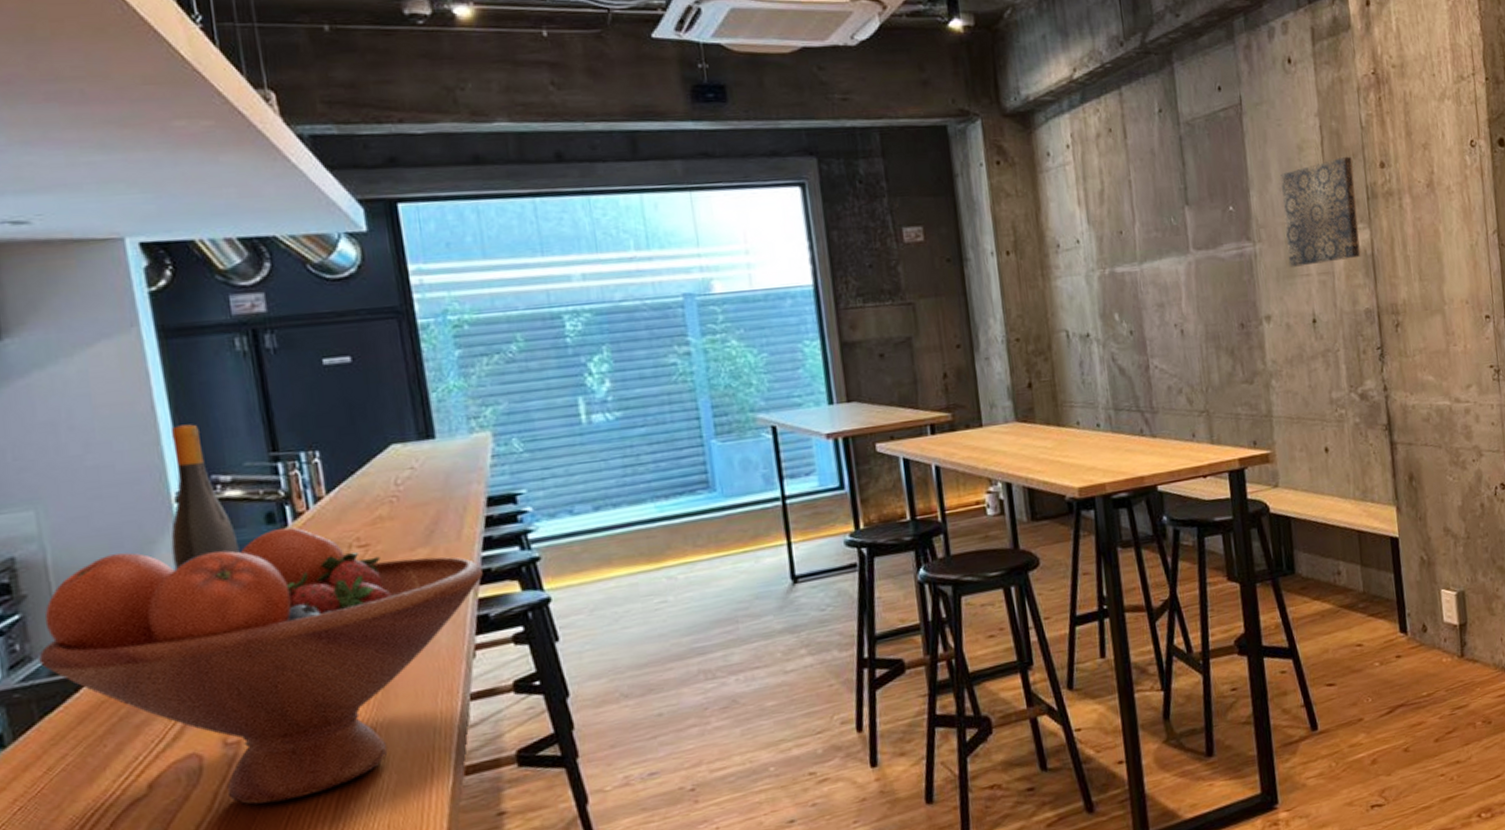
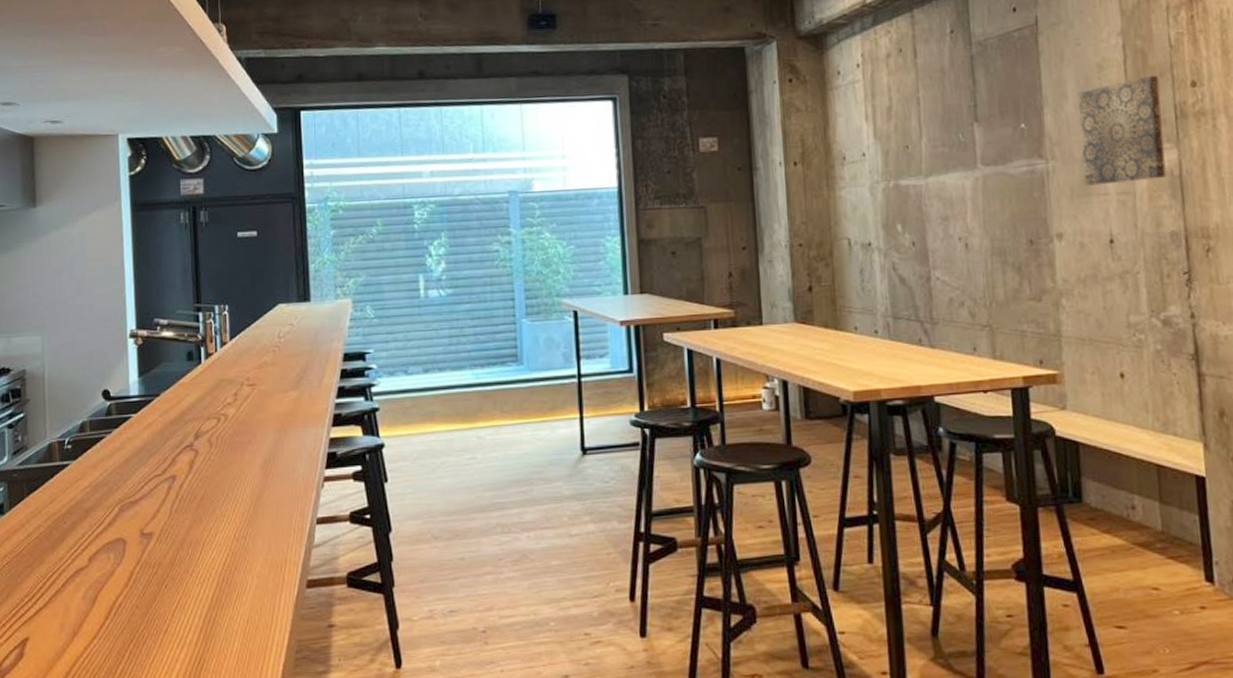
fruit bowl: present [38,527,483,804] -> none [32,365,335,588]
wine bottle: present [171,424,240,569] -> none [123,278,167,390]

